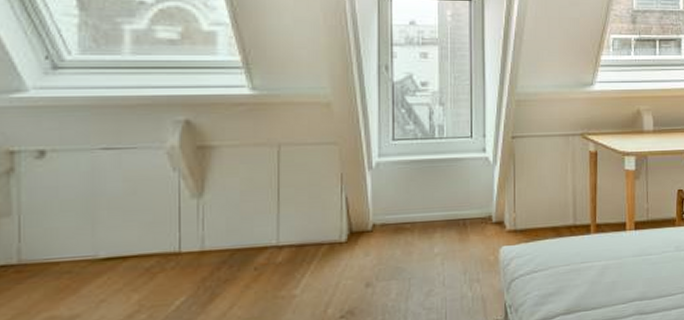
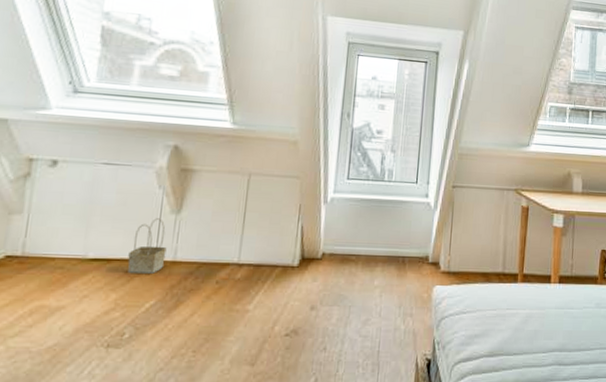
basket: none [147,205,192,269] -> present [127,218,167,274]

